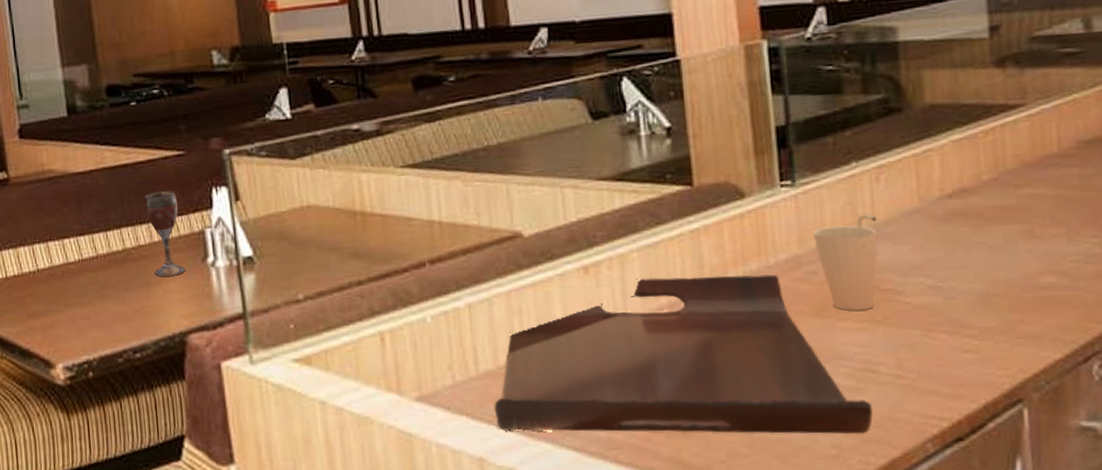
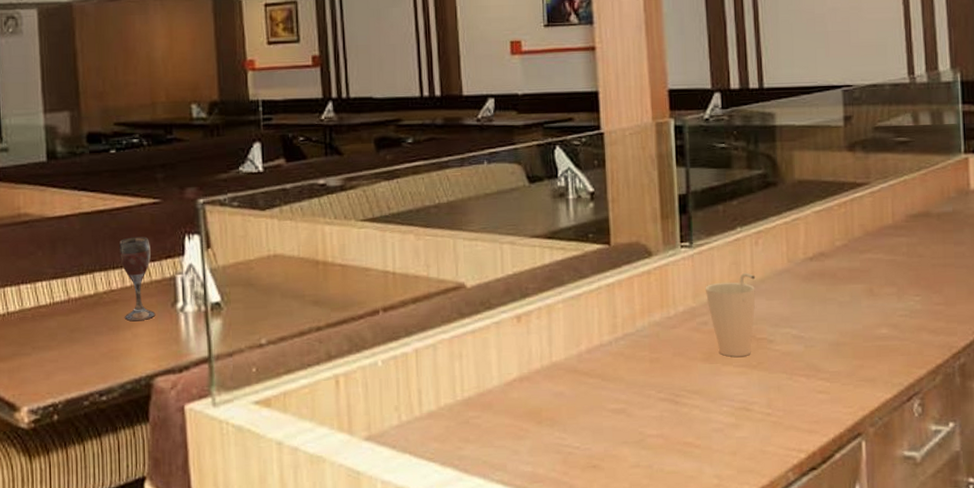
serving tray: present [494,274,873,434] -> none [434,324,747,468]

